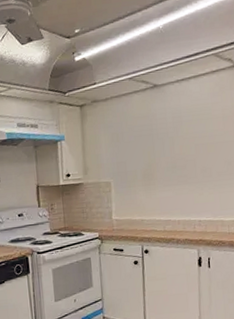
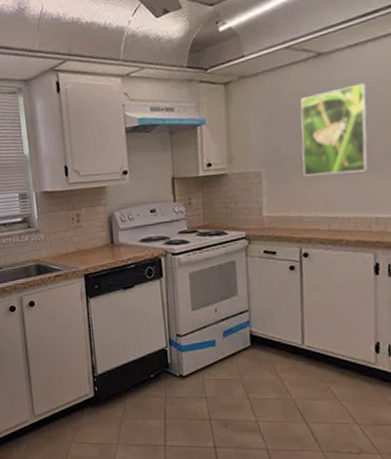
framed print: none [141,111,193,186] -> present [300,83,369,176]

